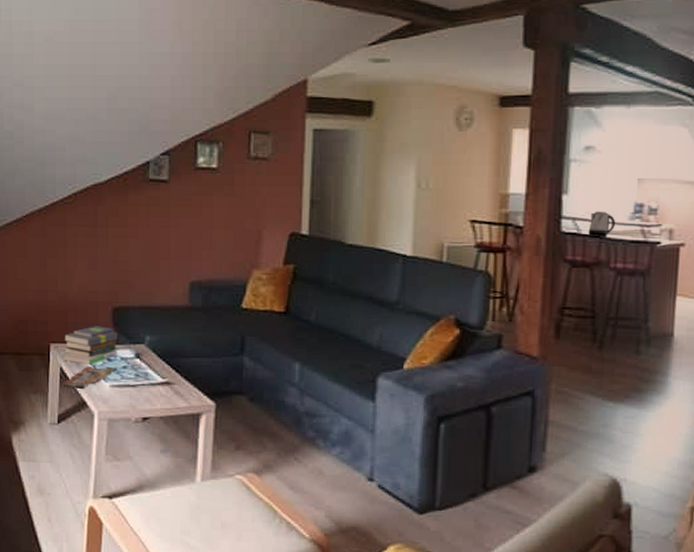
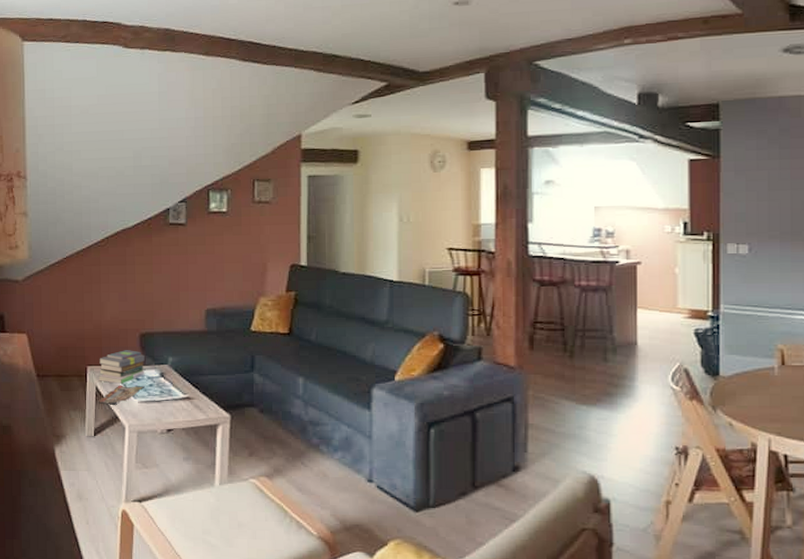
kettle: present [588,211,616,239] -> none [553,236,578,260]

